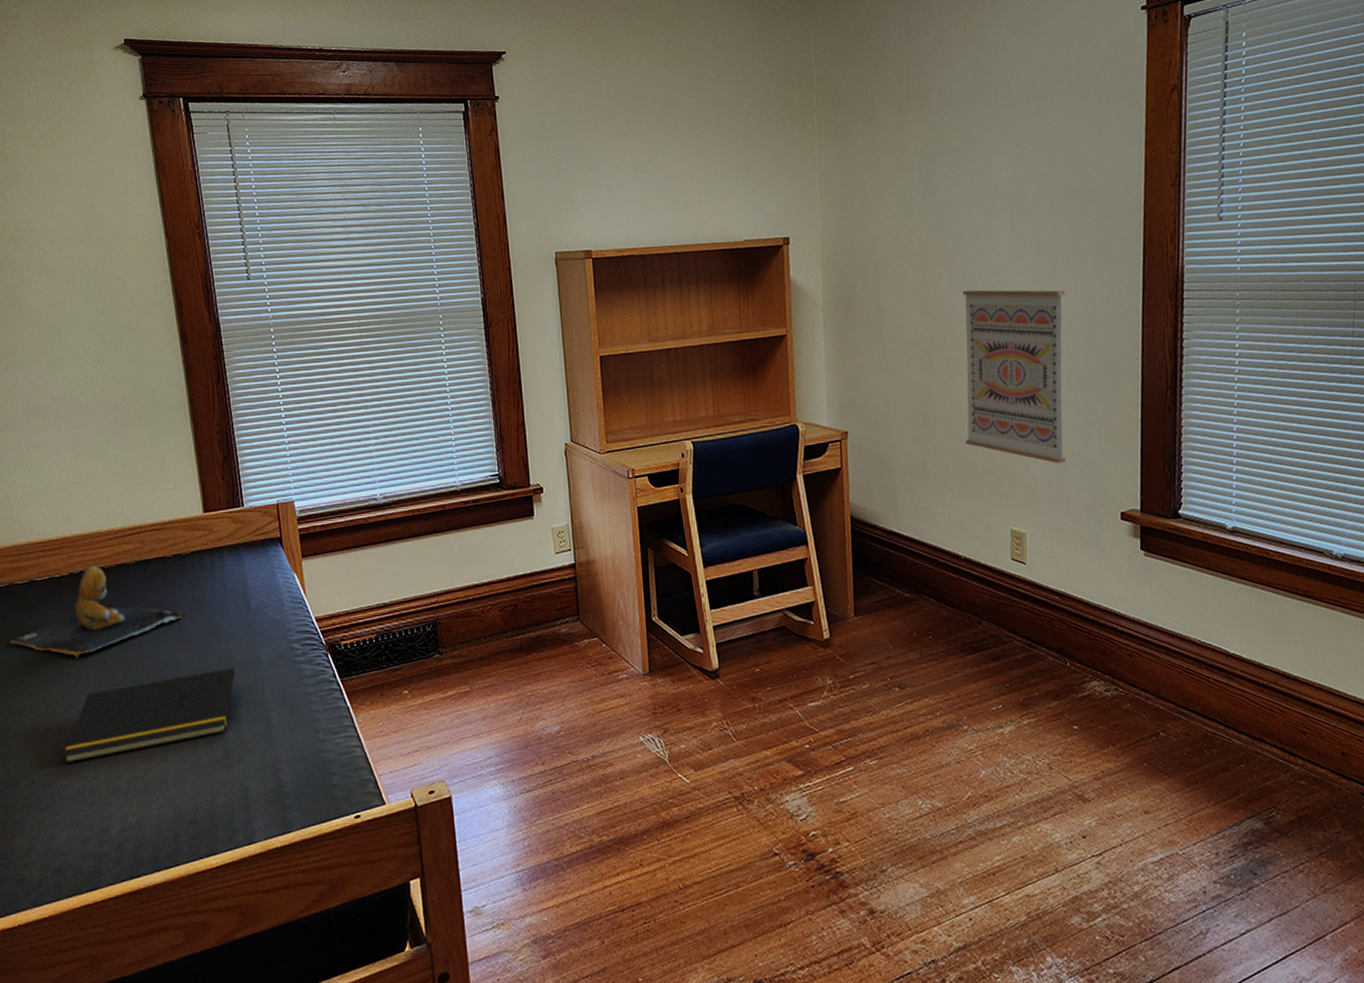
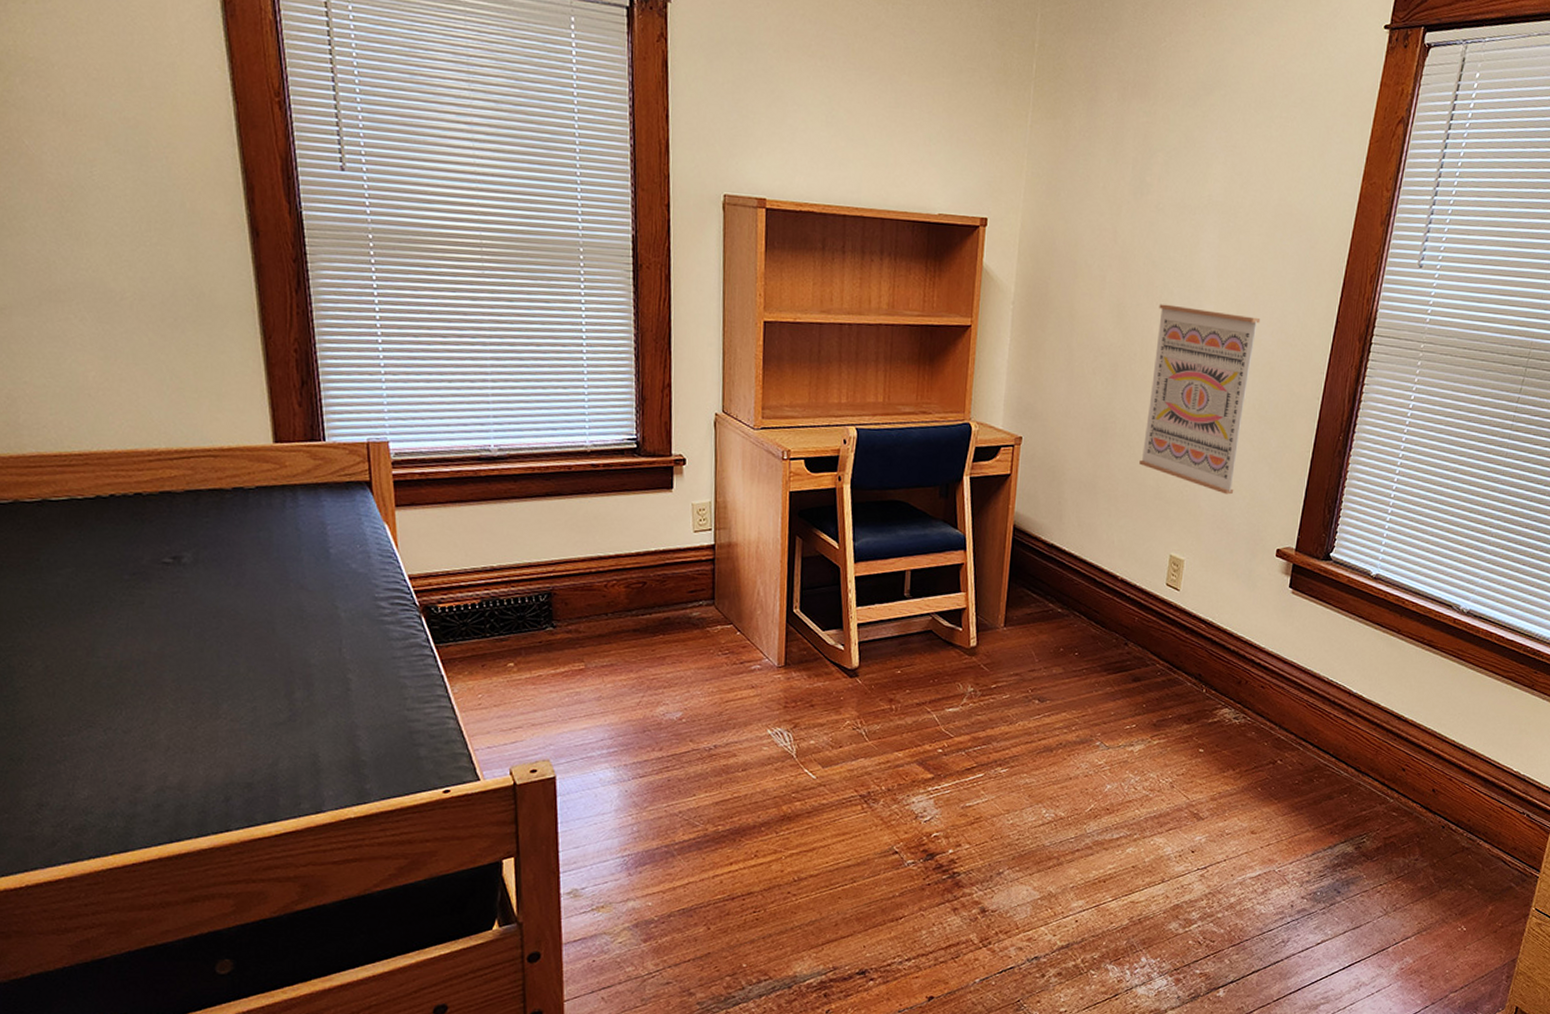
teddy bear: present [10,566,182,659] -> none [15,490,243,596]
notepad: present [63,668,235,763] -> none [85,622,306,713]

